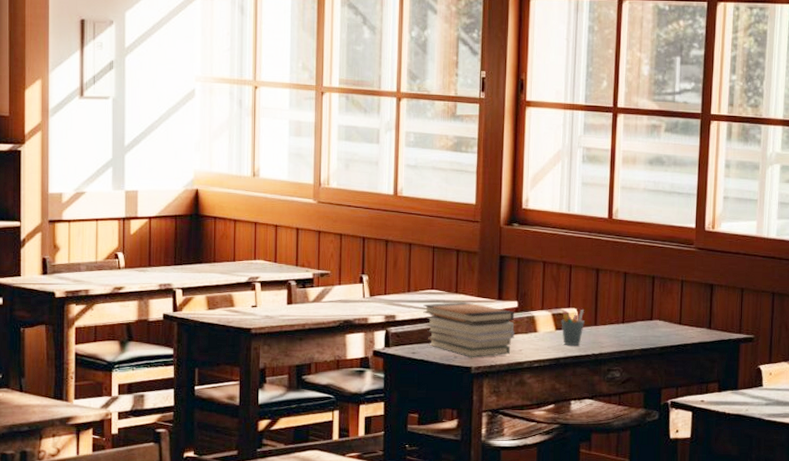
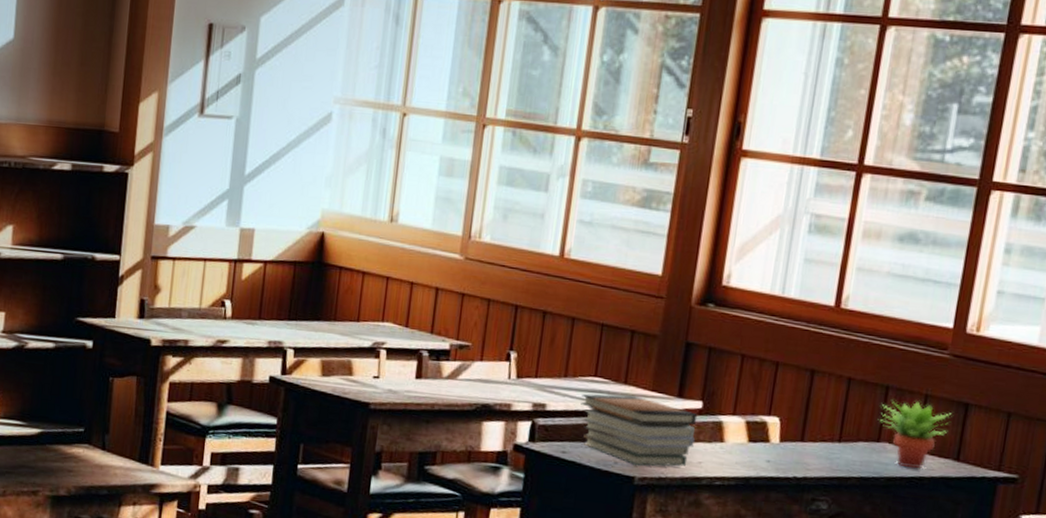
pen holder: present [561,310,585,346] -> none [755,419,789,465]
succulent plant: none [649,286,701,338] -> present [877,399,951,469]

